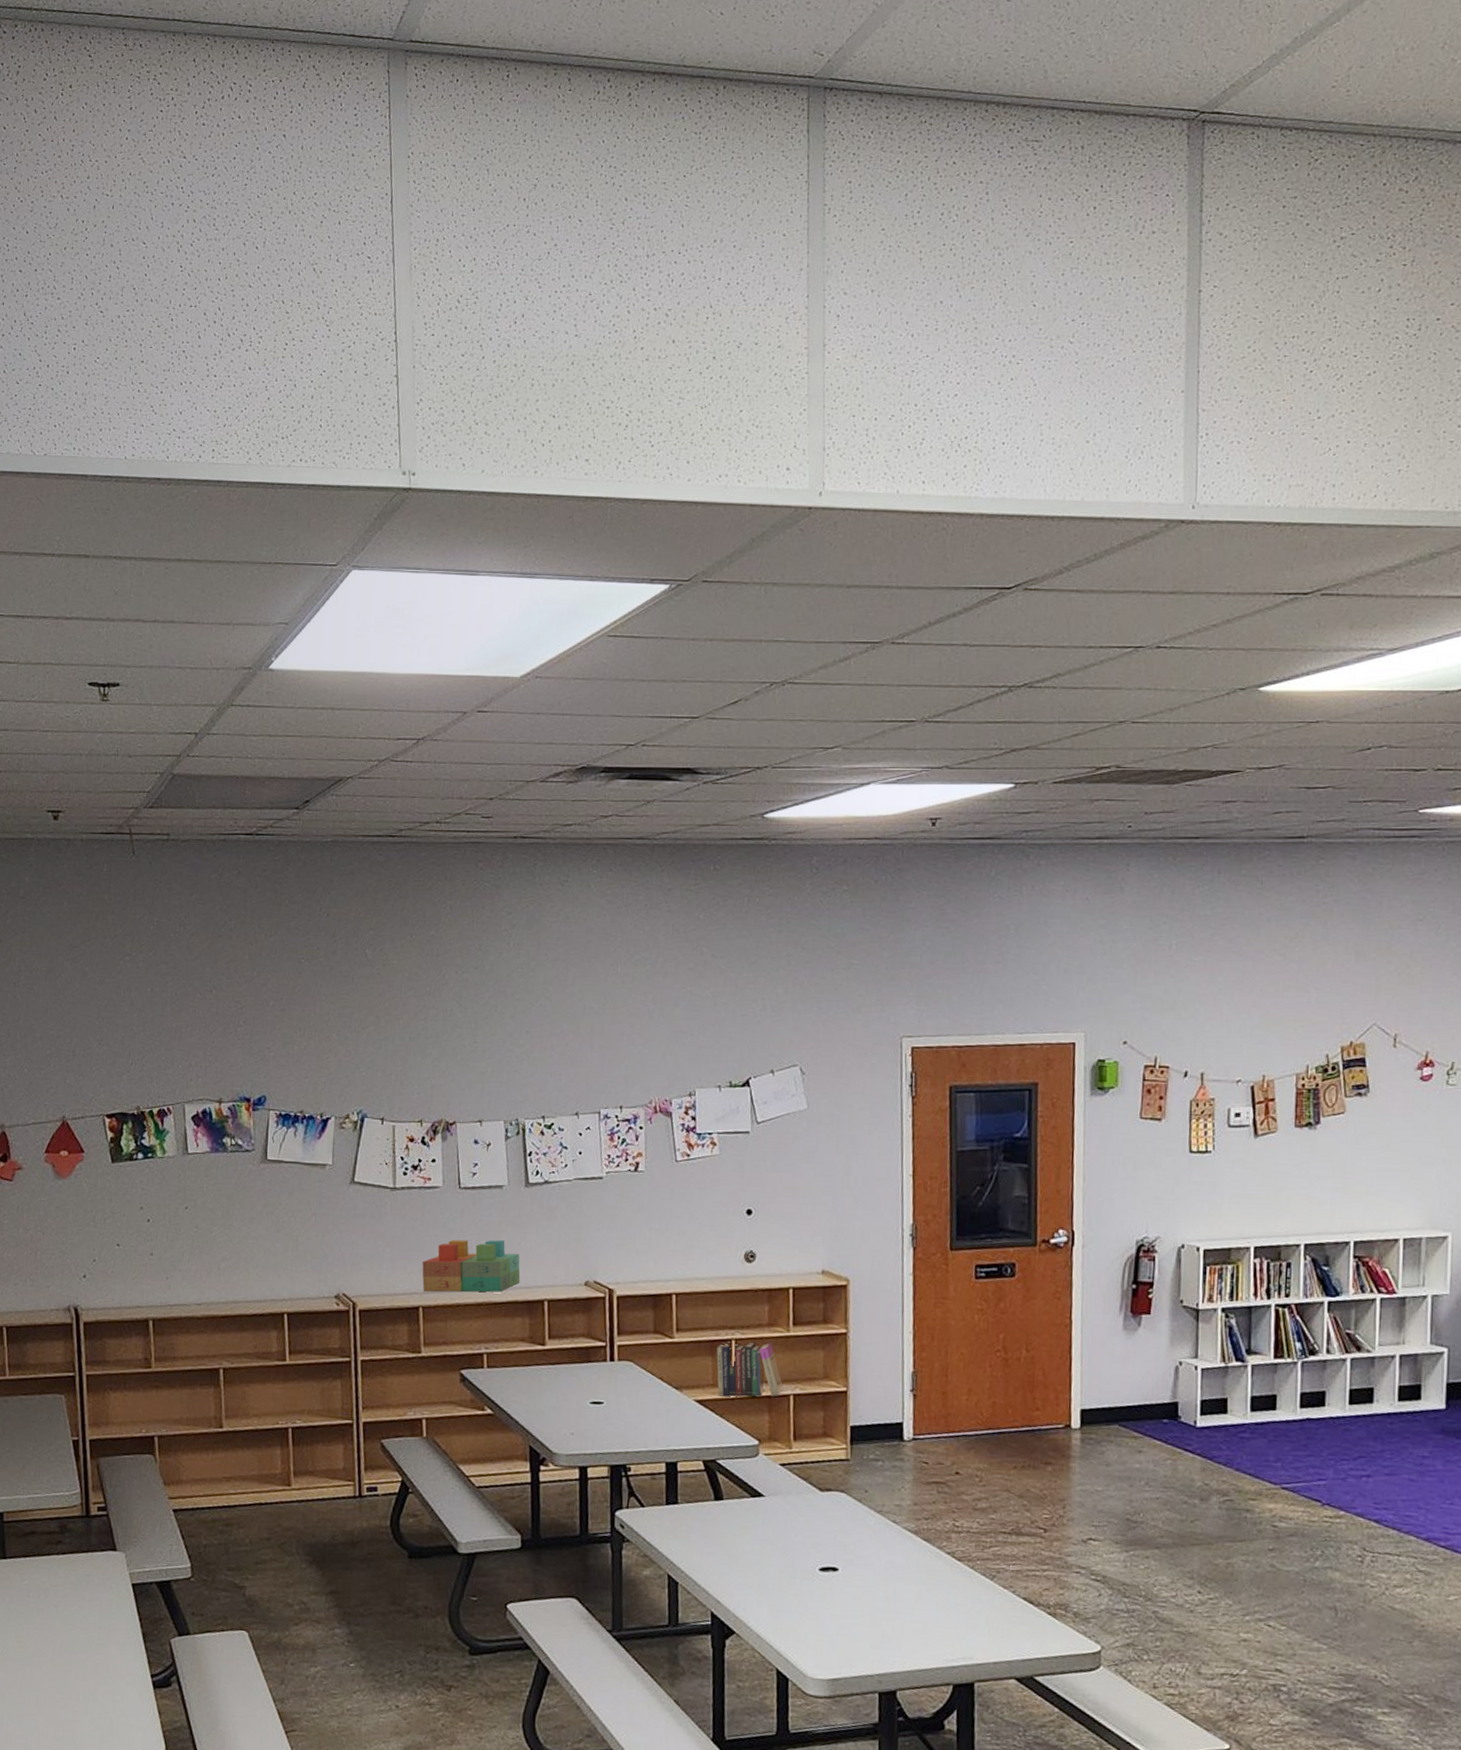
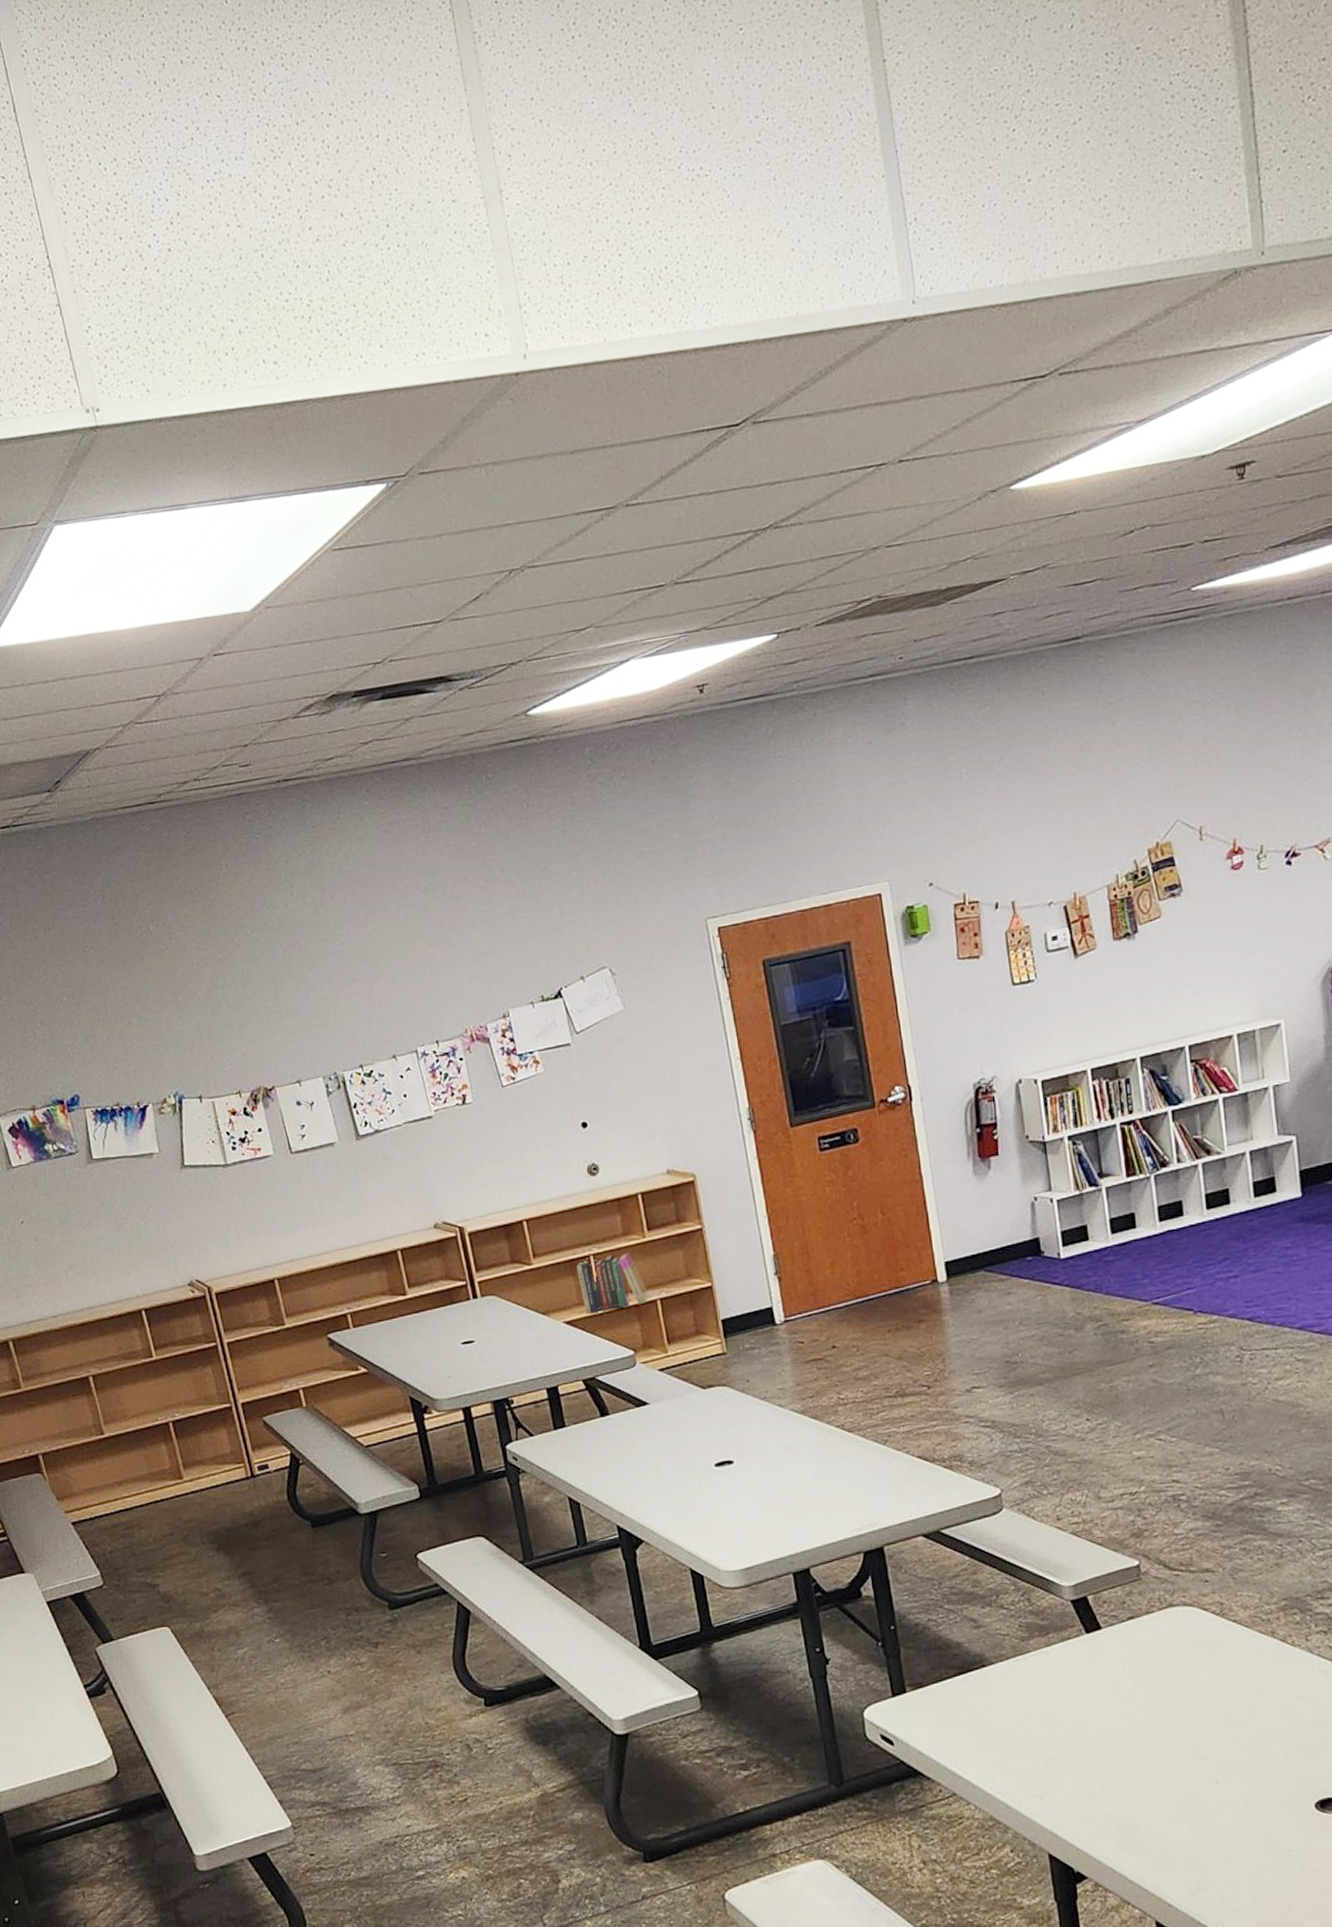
toy blocks: present [422,1239,521,1293] -> none [269,1198,370,1264]

